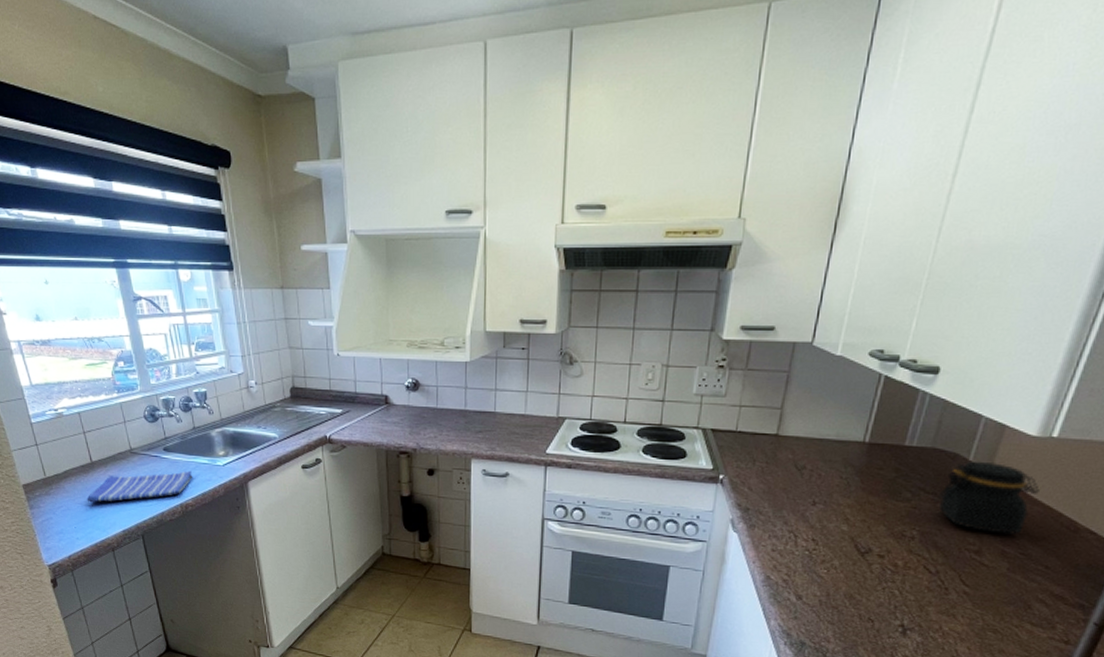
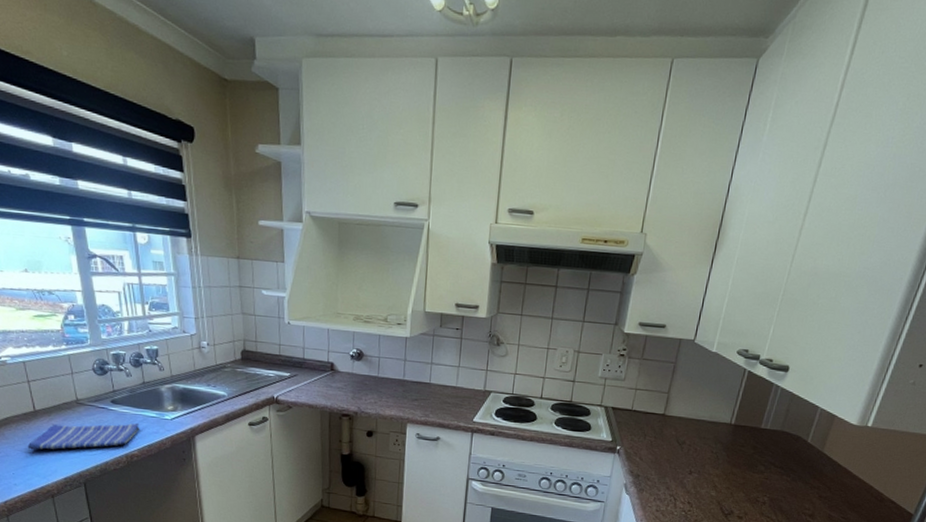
jar: present [938,461,1040,535] -> none [784,442,857,502]

